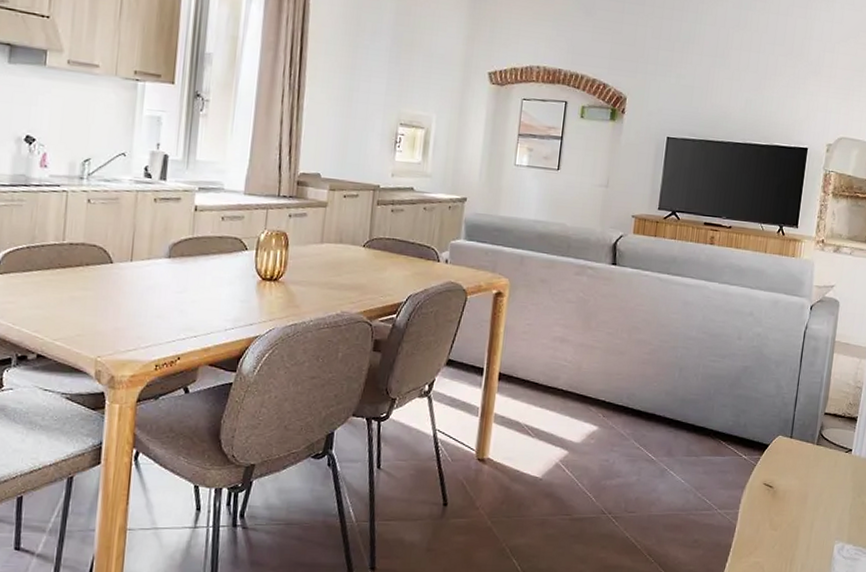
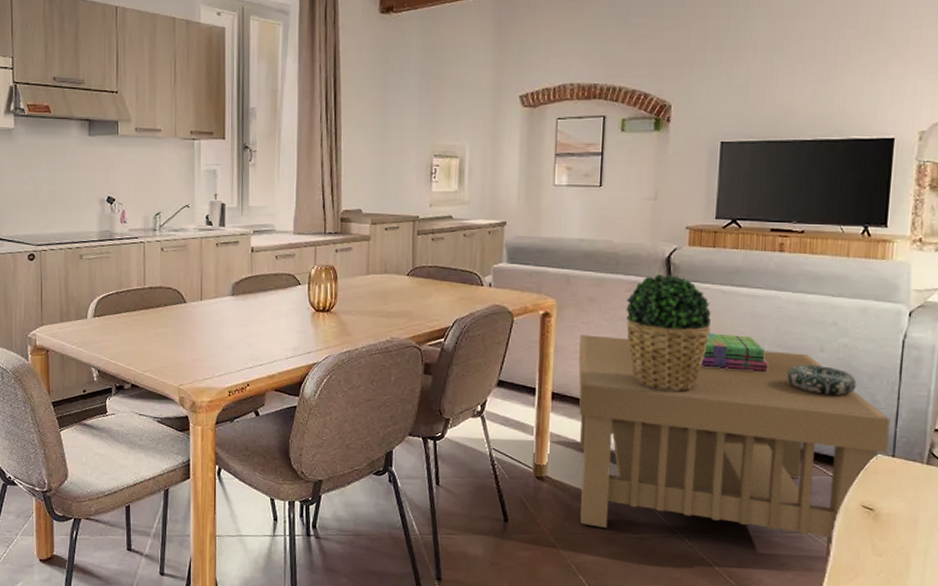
coffee table: none [517,316,791,534] -> present [578,335,891,559]
potted plant: none [573,259,649,375] -> present [626,274,711,392]
stack of books: none [637,318,695,357] -> present [701,333,769,372]
decorative bowl: none [709,351,766,381] -> present [786,365,856,396]

